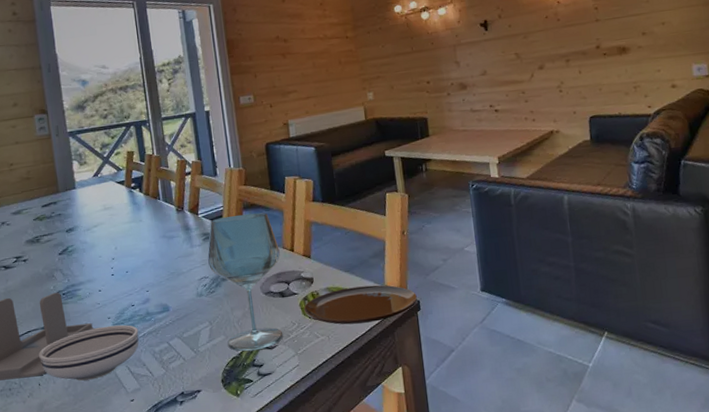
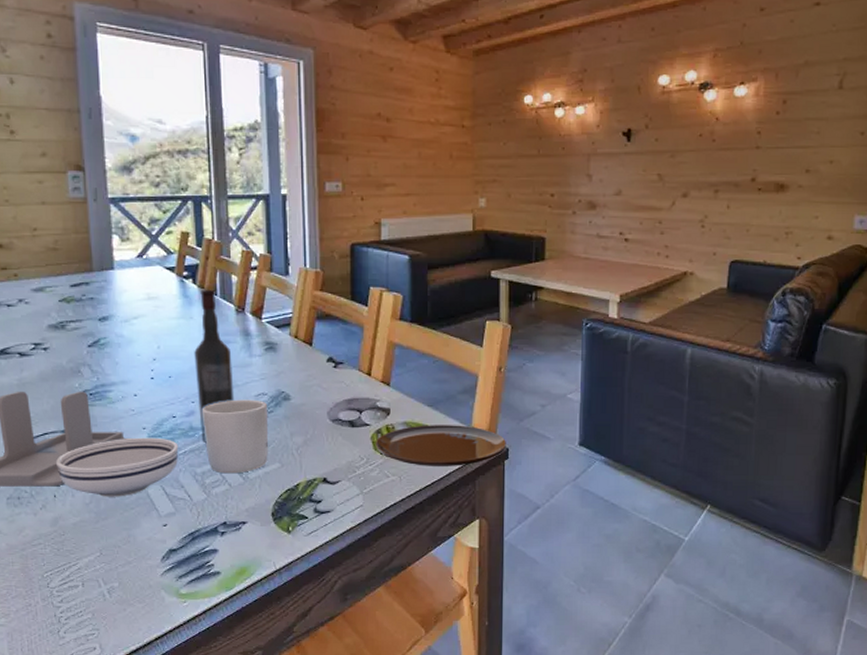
wine bottle: none [145,196,182,325] -> present [194,290,235,443]
mug: none [155,283,214,350] -> present [201,399,269,474]
wine glass: present [207,212,284,352] -> none [269,325,354,484]

